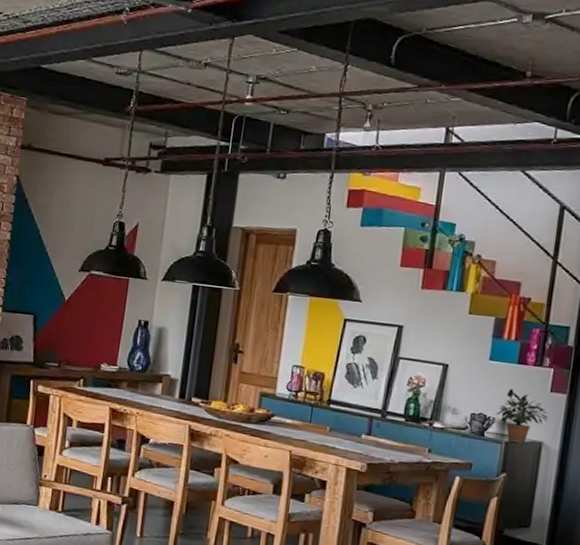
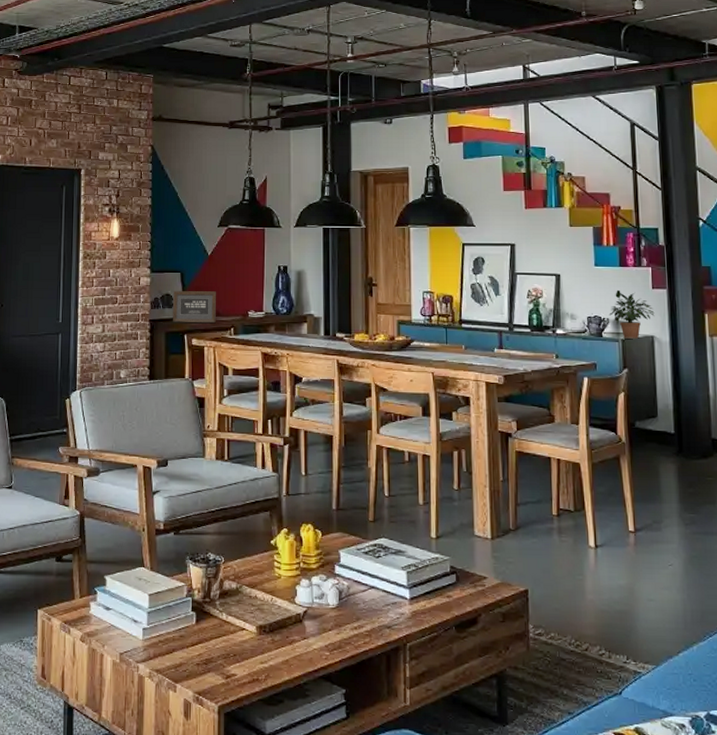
picture frame: none [20,333,69,372] -> present [173,291,216,324]

